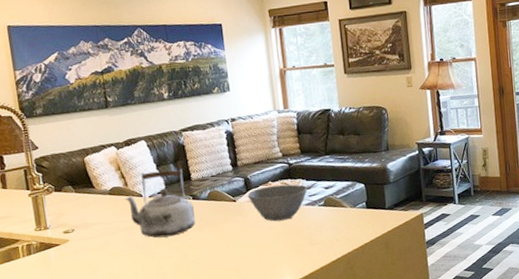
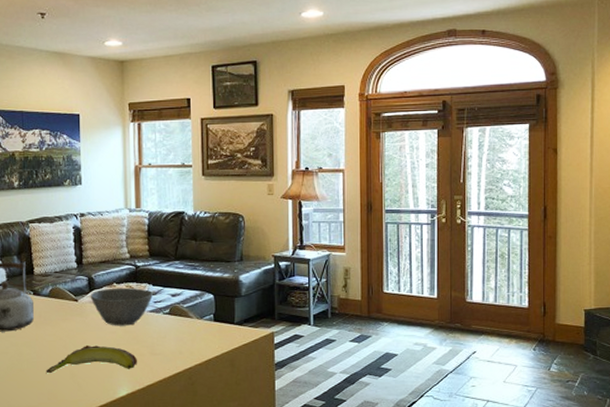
banana: none [211,241,298,272] -> present [46,345,137,374]

